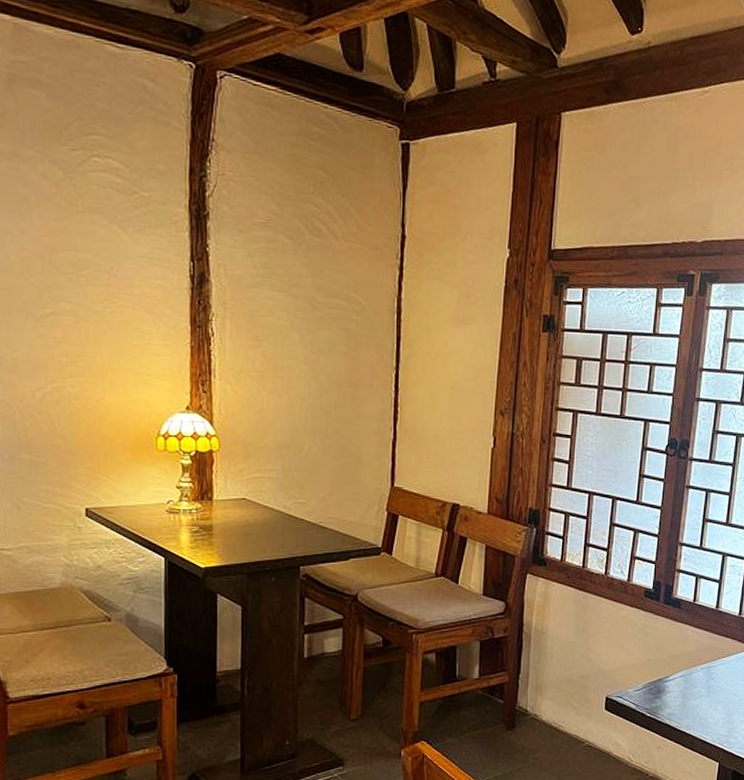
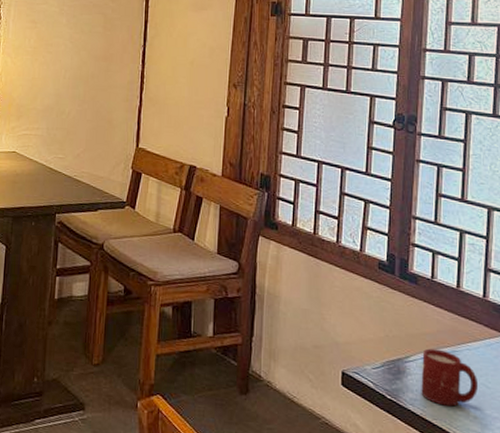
cup: none [678,666,728,717] -> present [421,348,478,407]

